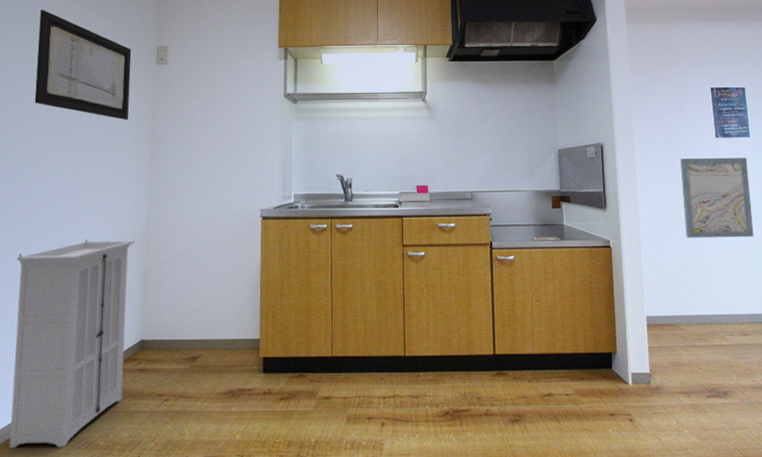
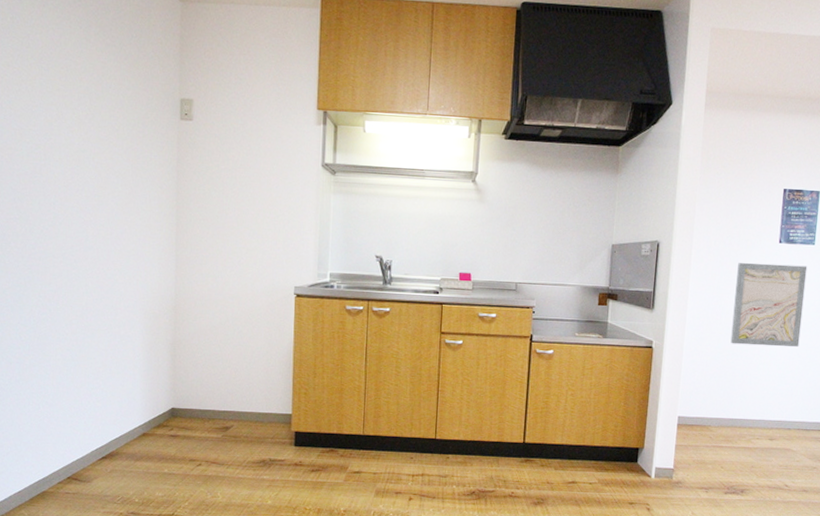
storage cabinet: present [9,239,135,449] -> none [39,305,163,502]
wall art: present [34,10,132,120] -> none [45,46,152,181]

